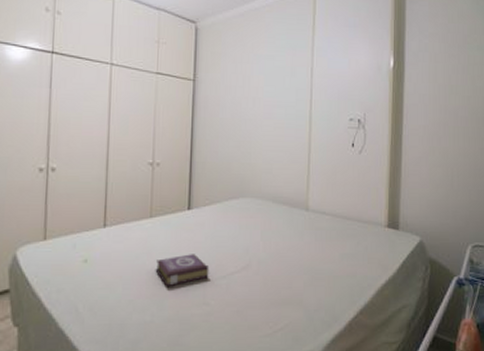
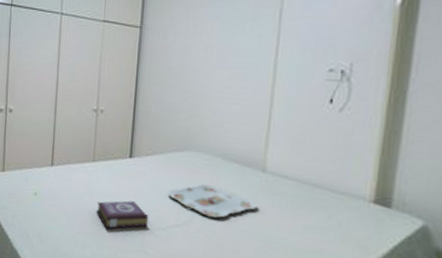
serving tray: none [226,227,304,258] -> present [167,183,258,218]

